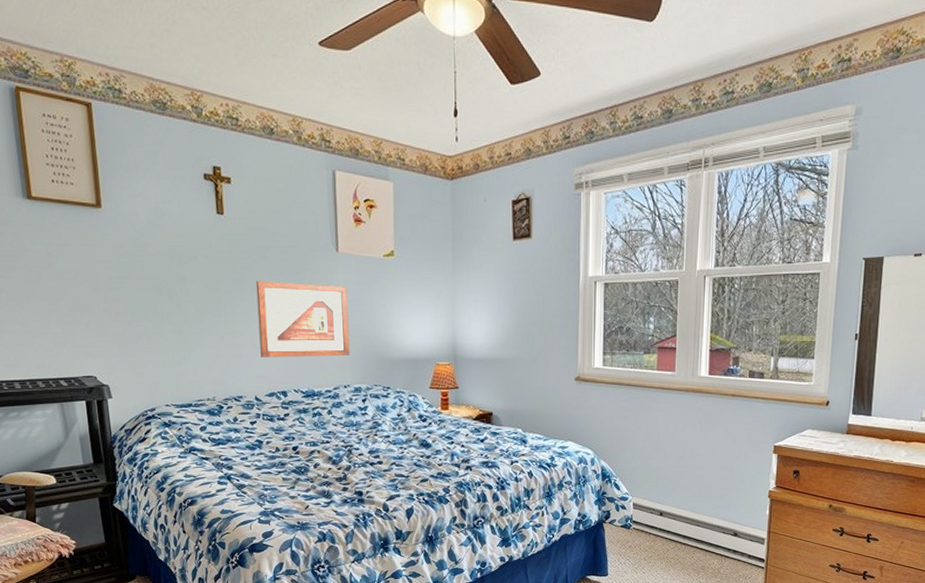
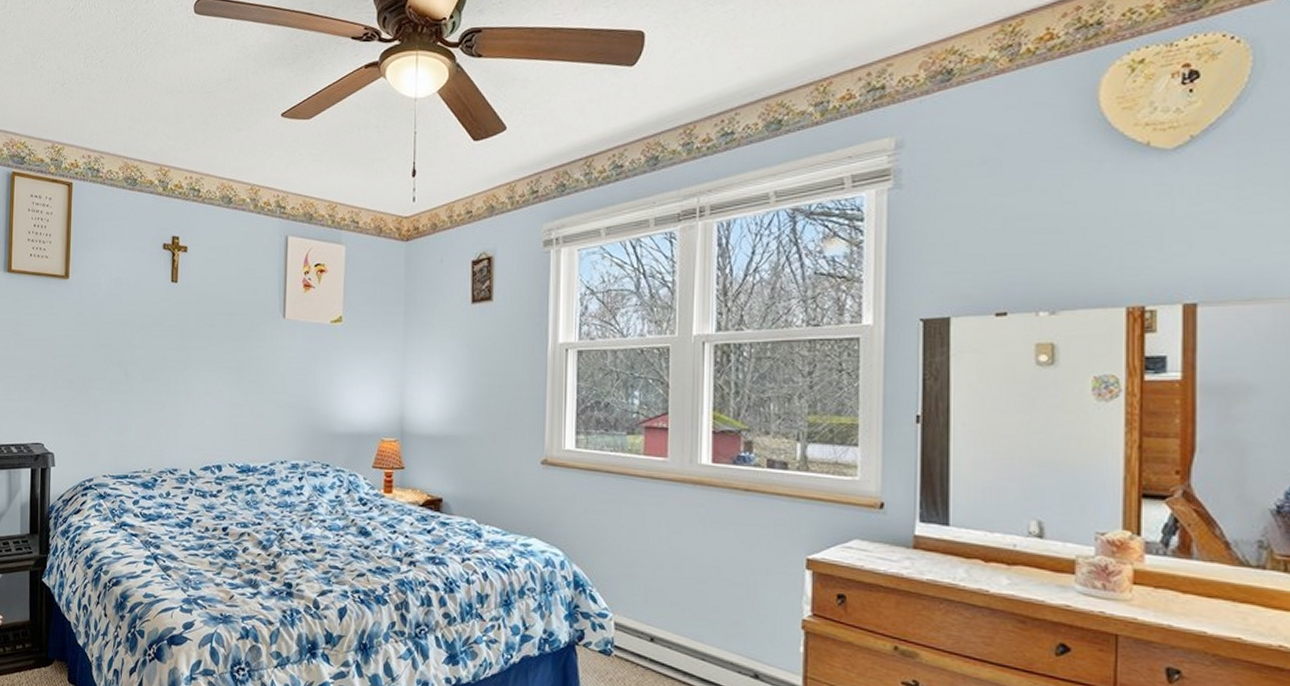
picture frame: present [255,280,350,357] -> none [199,348,291,429]

